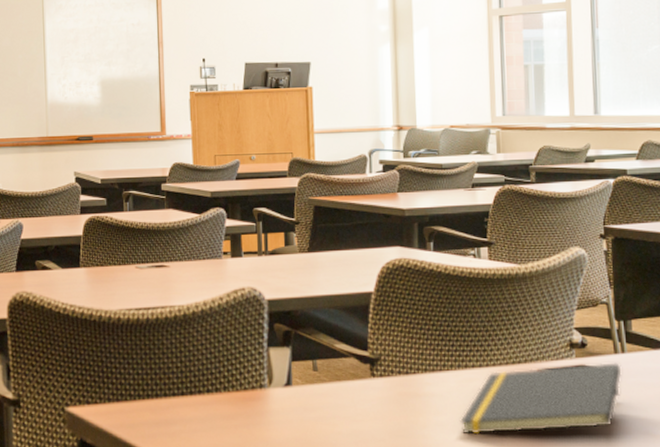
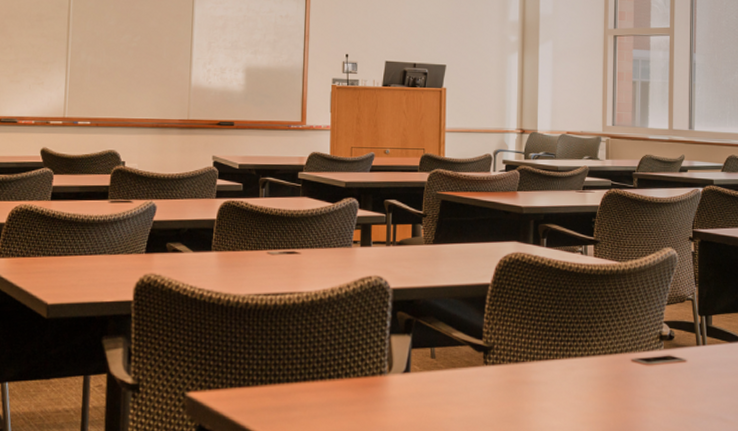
notepad: present [460,363,622,435] -> none [561,354,702,420]

